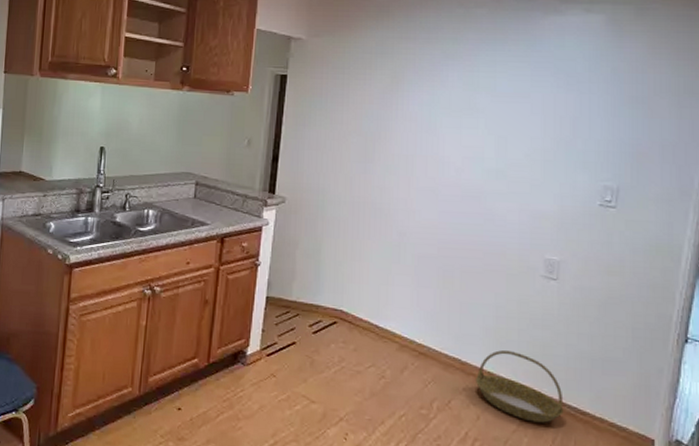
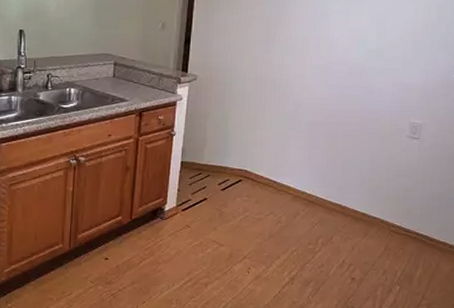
basket: present [476,350,564,423] -> none [352,196,418,249]

